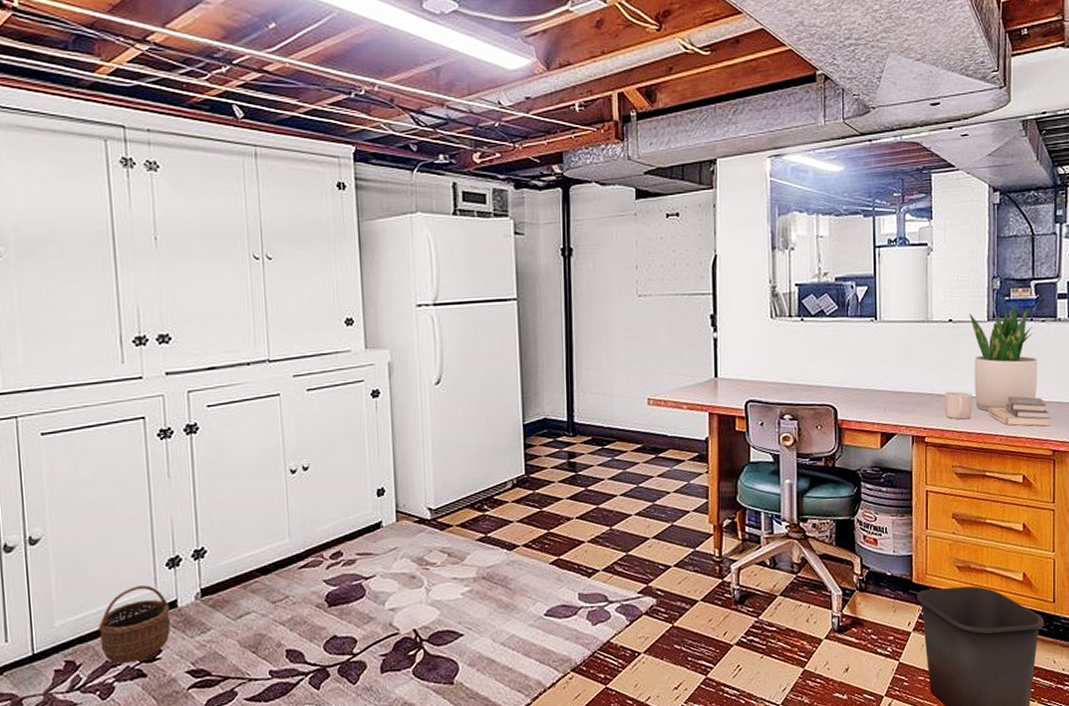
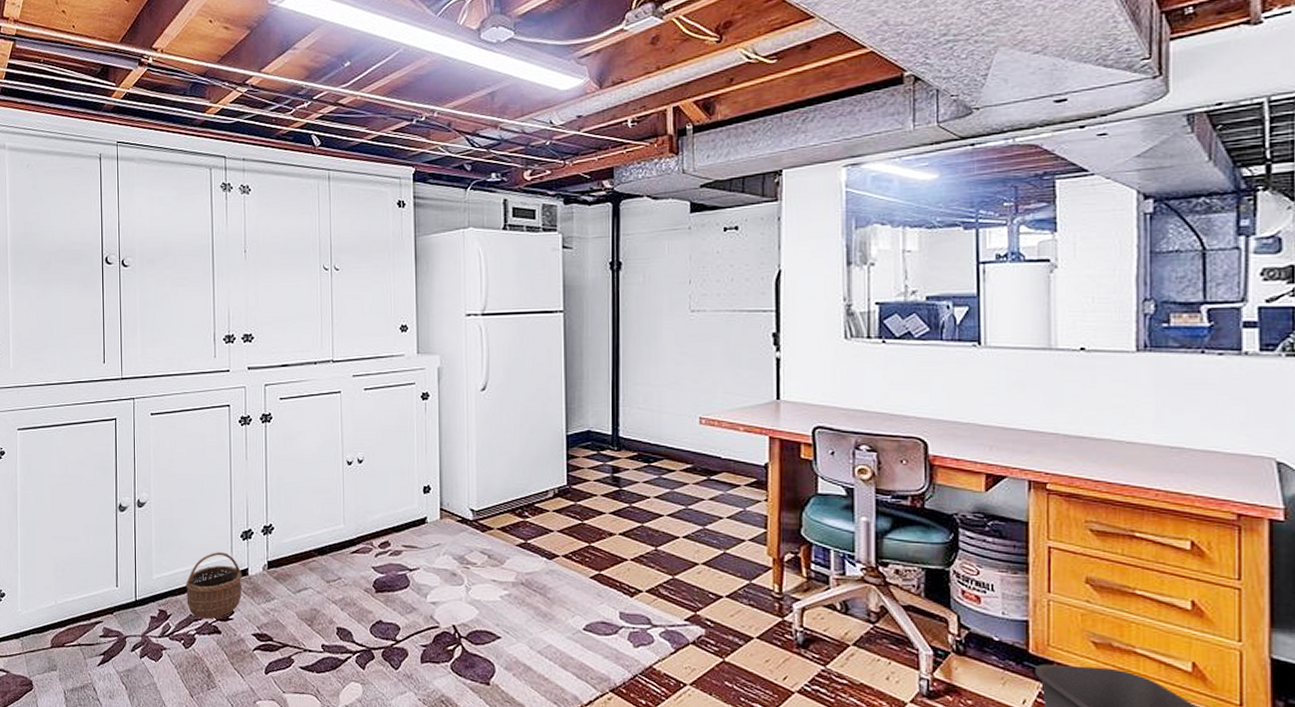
mug: present [944,391,973,420] -> none [1073,432,1115,467]
planter: present [969,306,1038,412] -> none [1109,335,1213,460]
books: present [987,396,1051,427] -> none [1137,443,1234,484]

